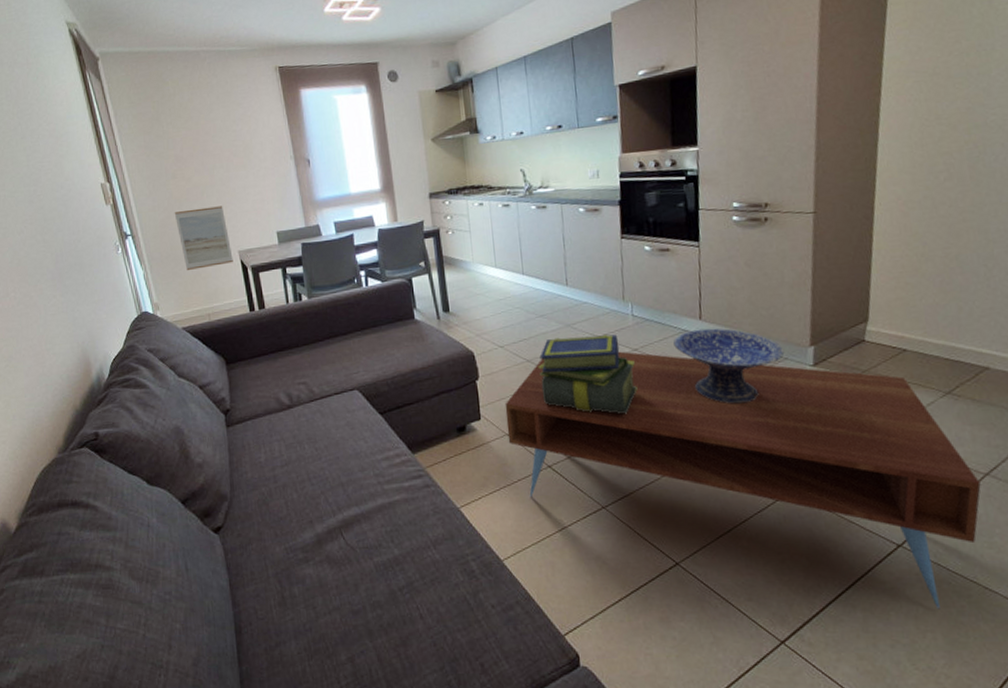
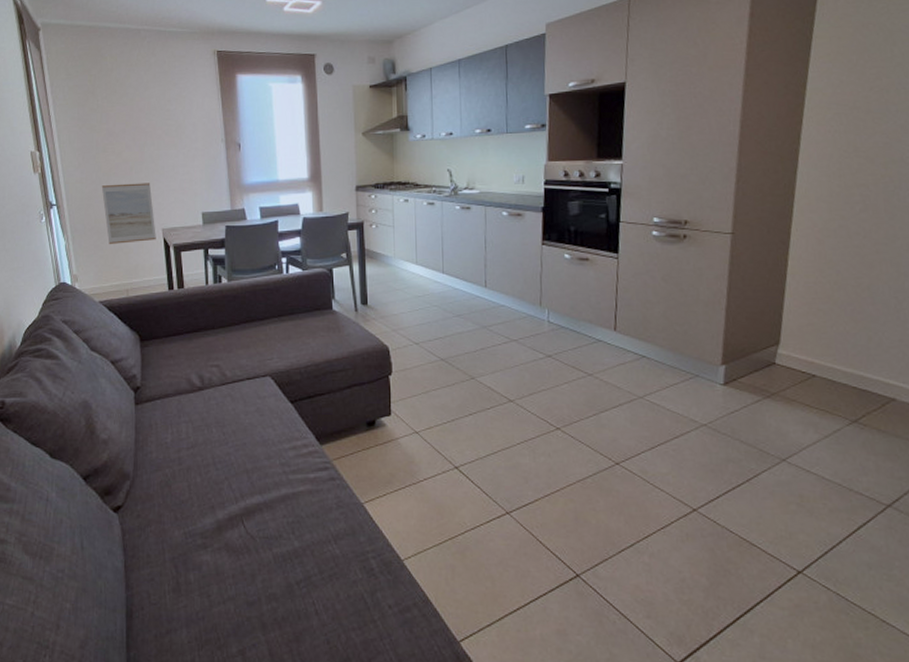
coffee table: present [504,351,981,610] -> none [416,356,883,640]
stack of books: present [538,334,638,414] -> none [451,338,549,420]
decorative bowl: present [673,328,785,404] -> none [587,340,696,418]

